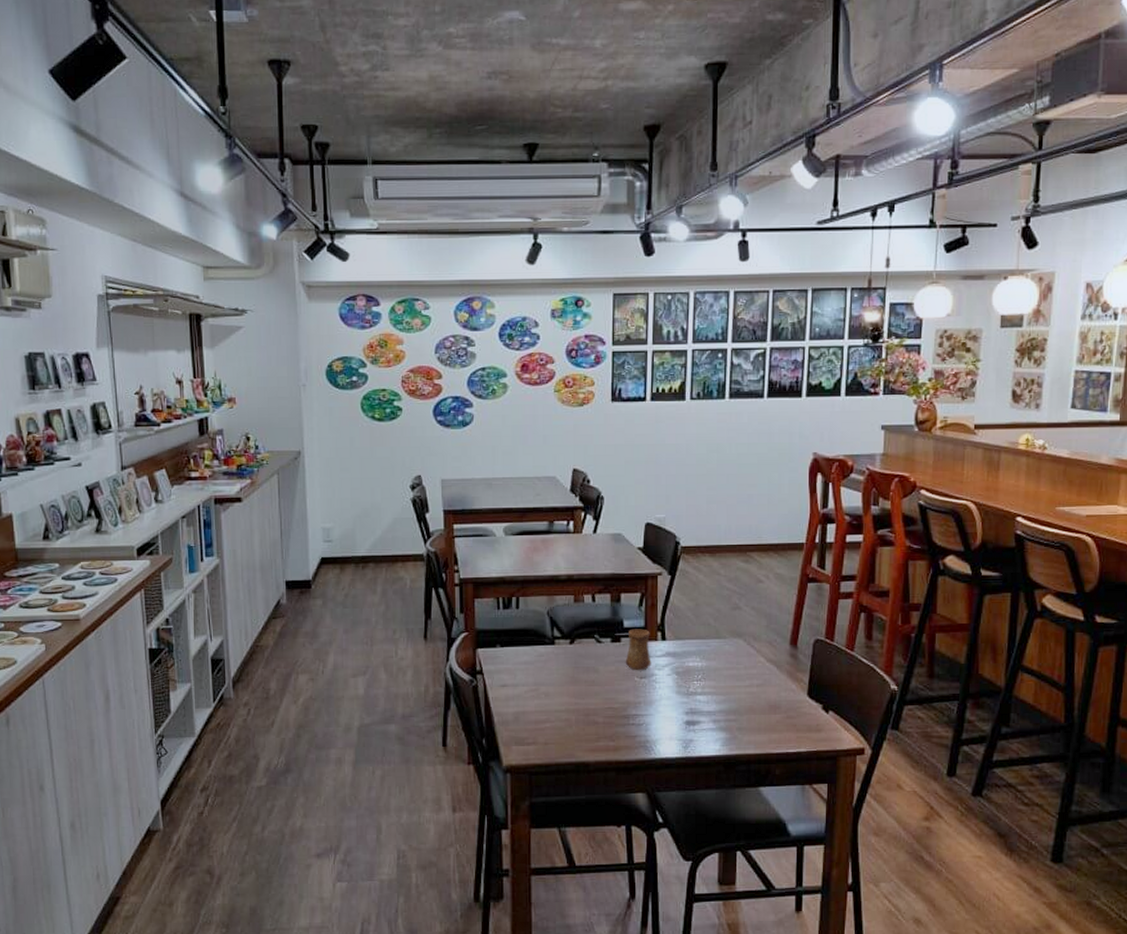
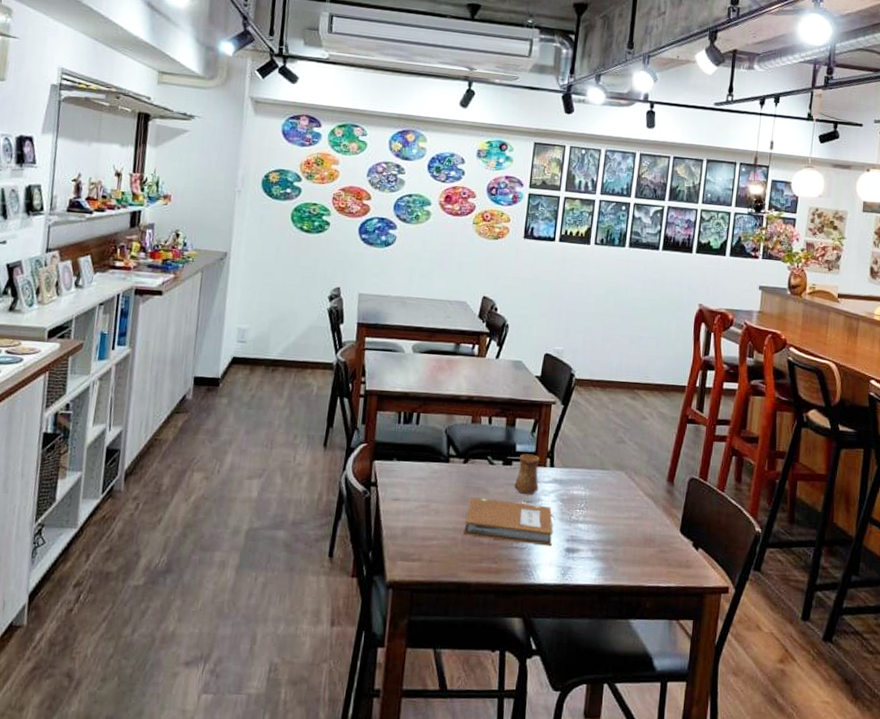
notebook: none [577,678,672,721] -> present [464,497,555,547]

